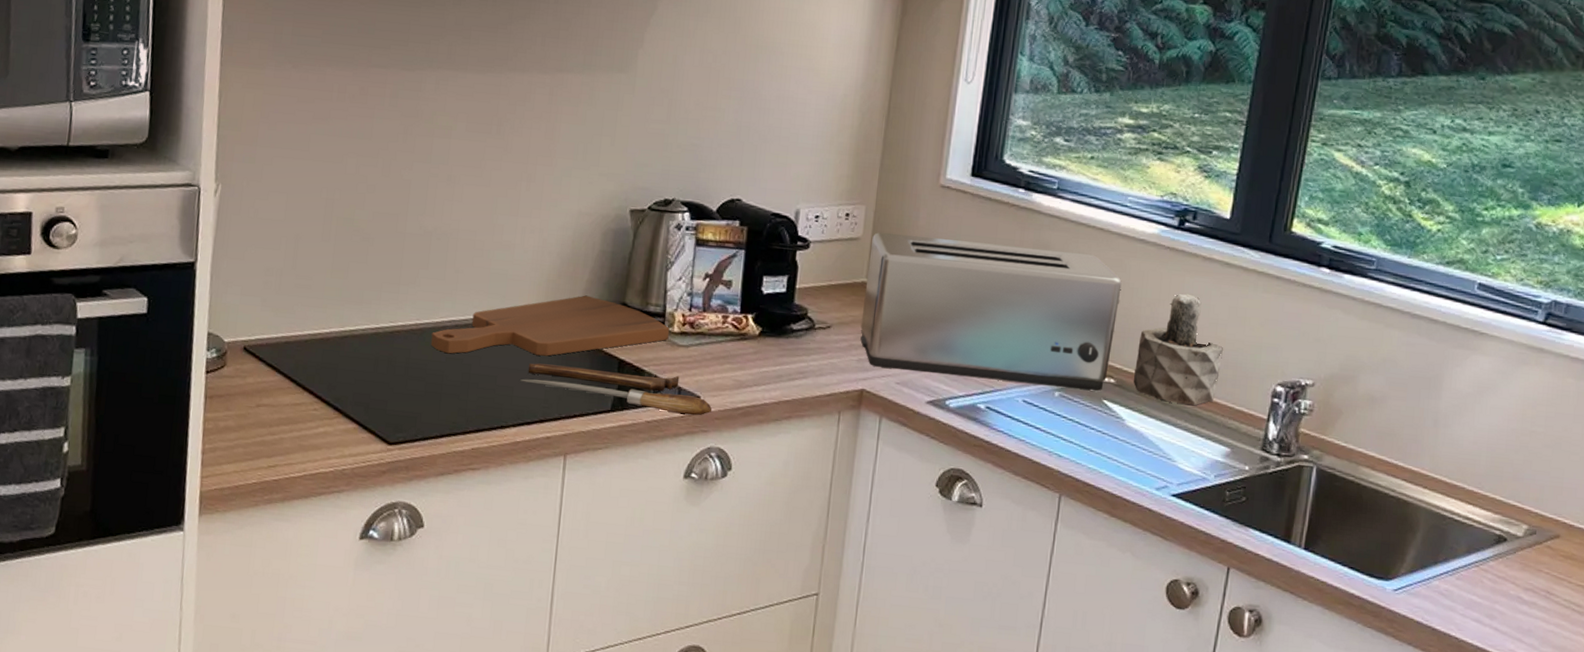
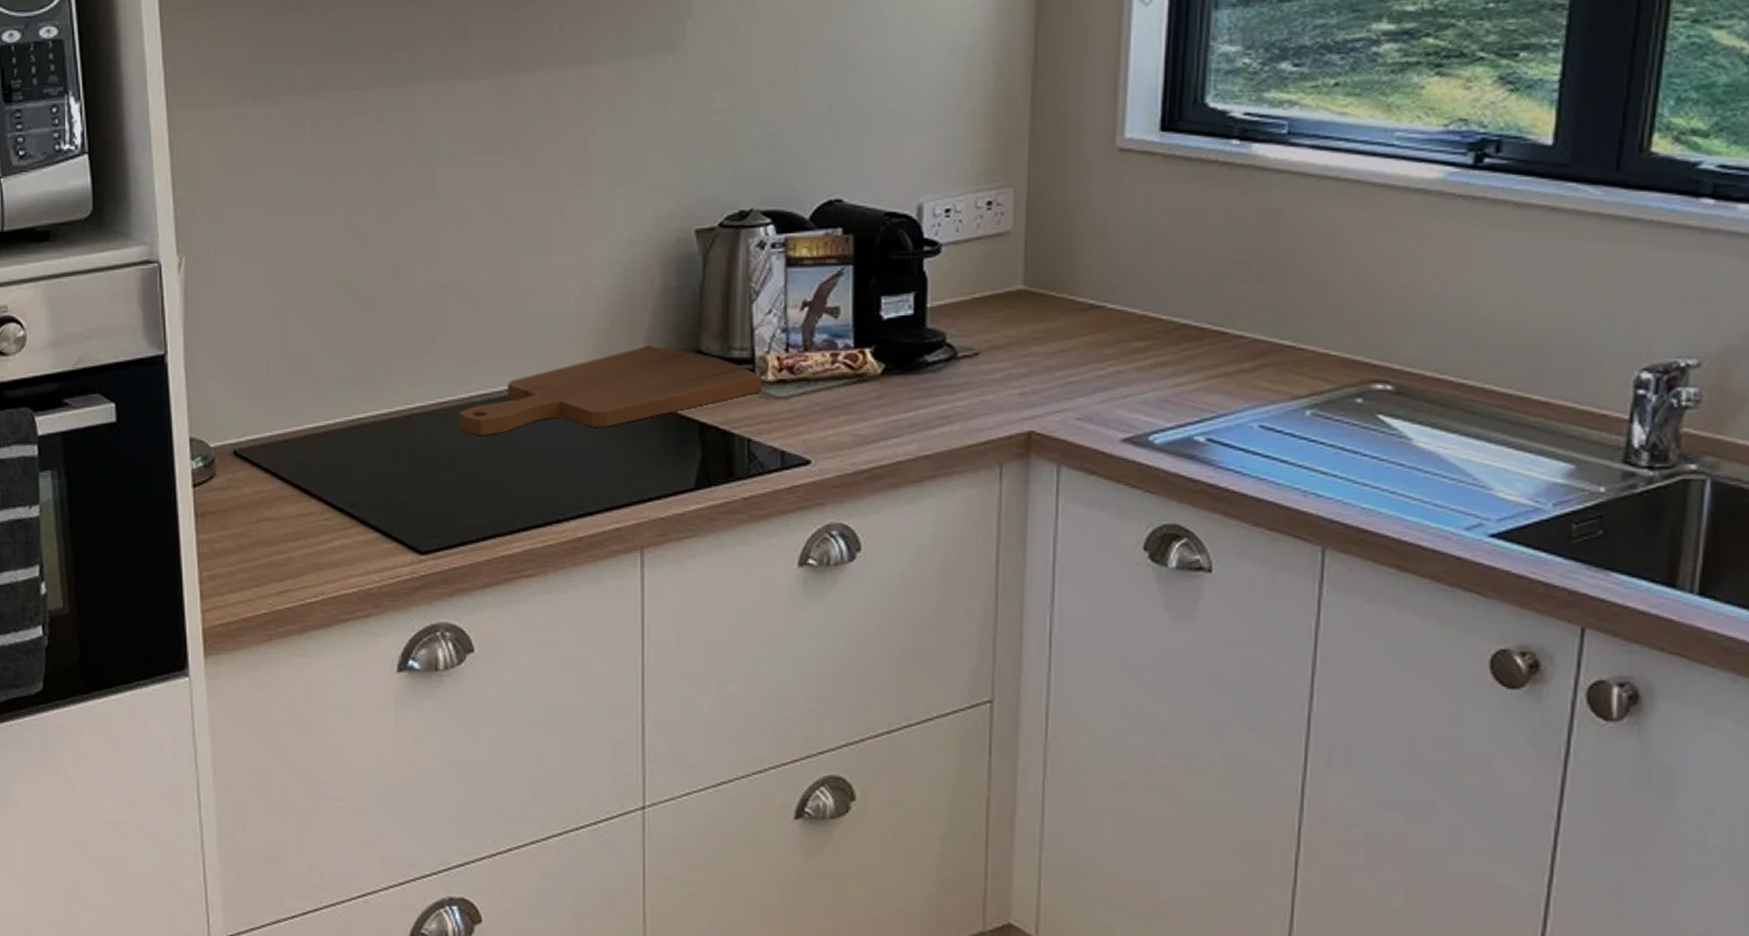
knife: present [520,362,713,416] -> none [575,436,828,485]
toaster: present [860,232,1122,391] -> none [1020,217,1394,404]
succulent plant: present [1134,293,1223,406] -> none [1421,257,1554,411]

